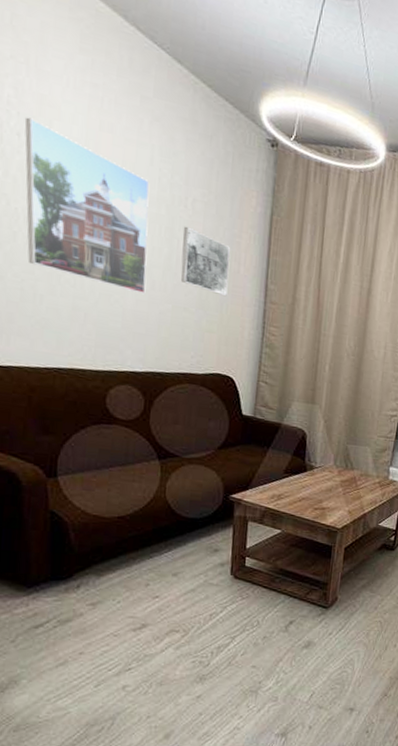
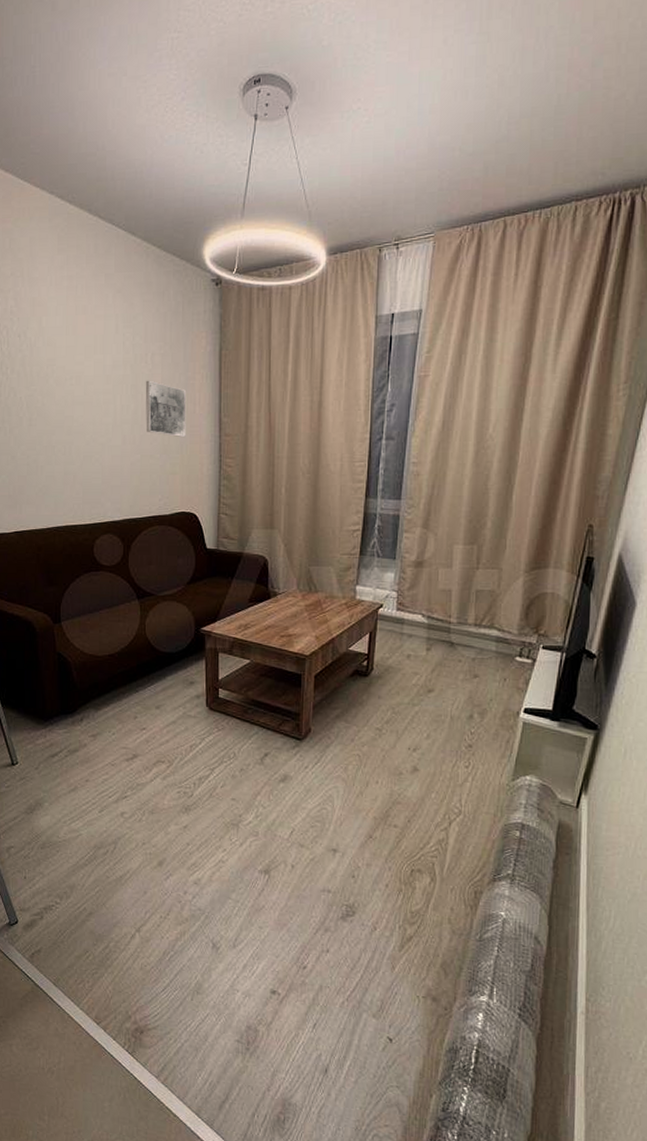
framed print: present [24,117,149,295] -> none [23,320,119,450]

